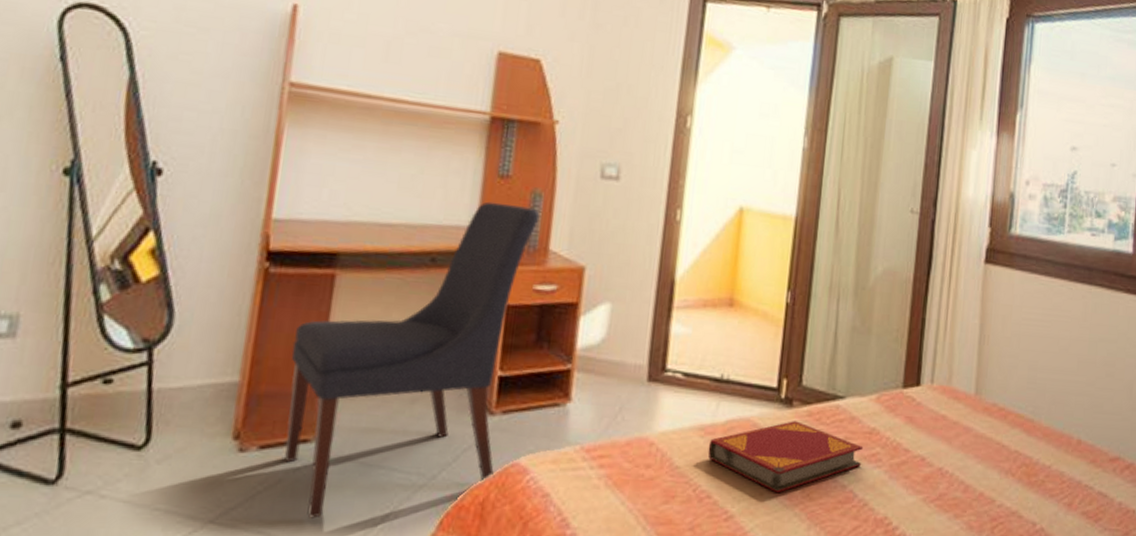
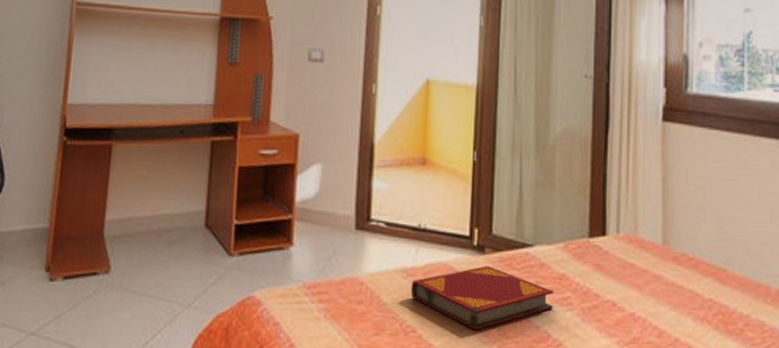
chair: present [284,201,540,518] -> none [81,84,262,335]

